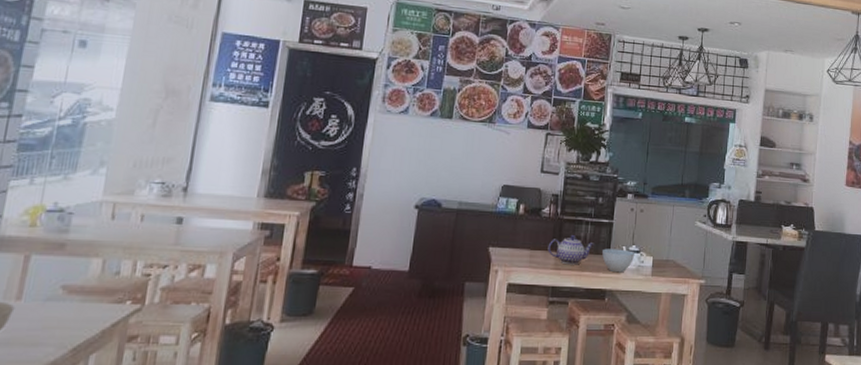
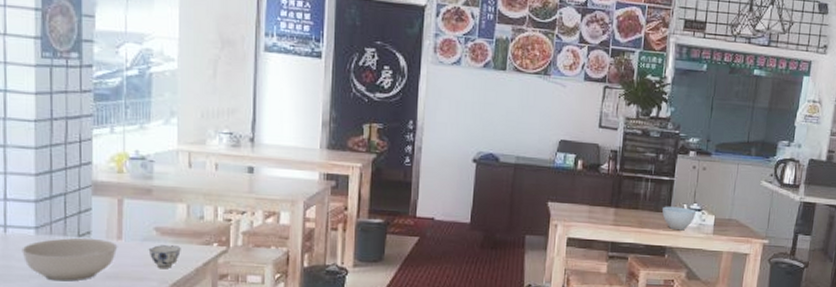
teacup: none [50,305,89,331] -> present [148,245,181,268]
teapot: present [548,235,594,265] -> none [607,192,654,222]

